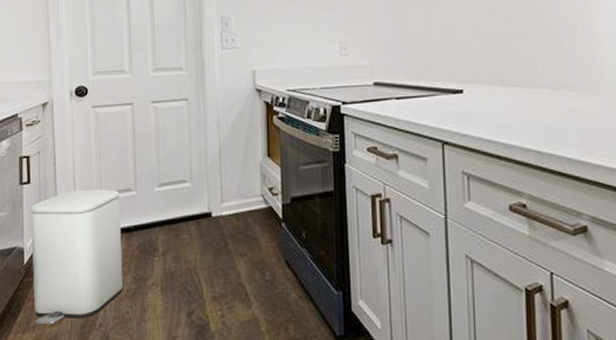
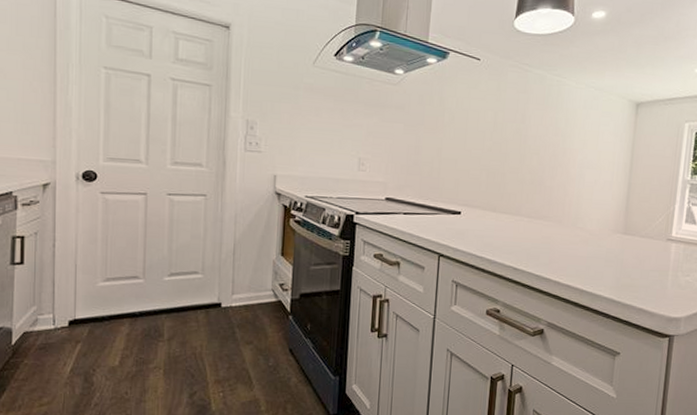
pedal bin: present [30,189,124,325] -> none [20,274,126,405]

